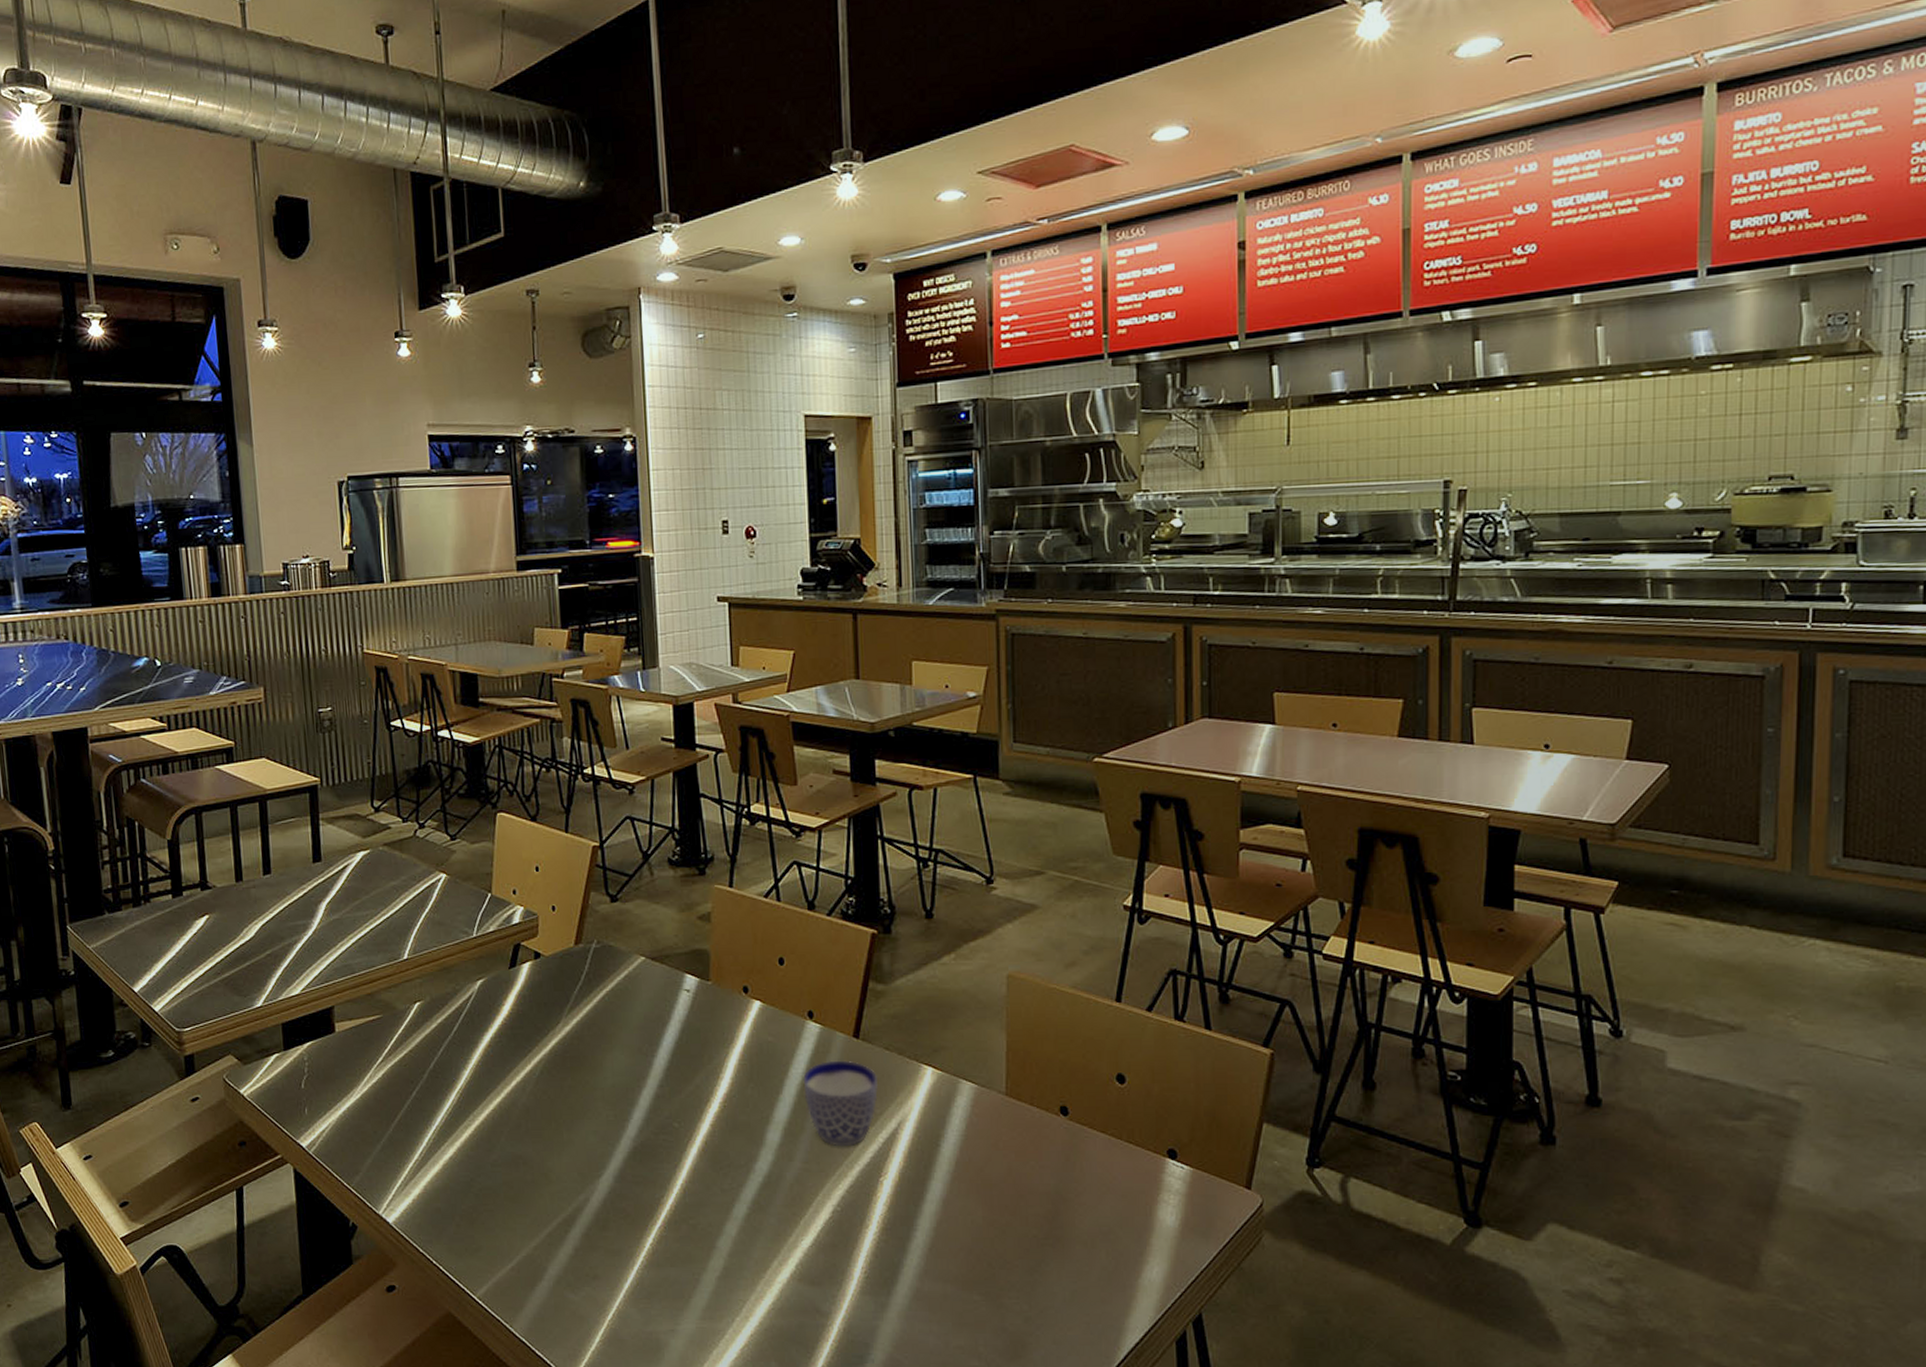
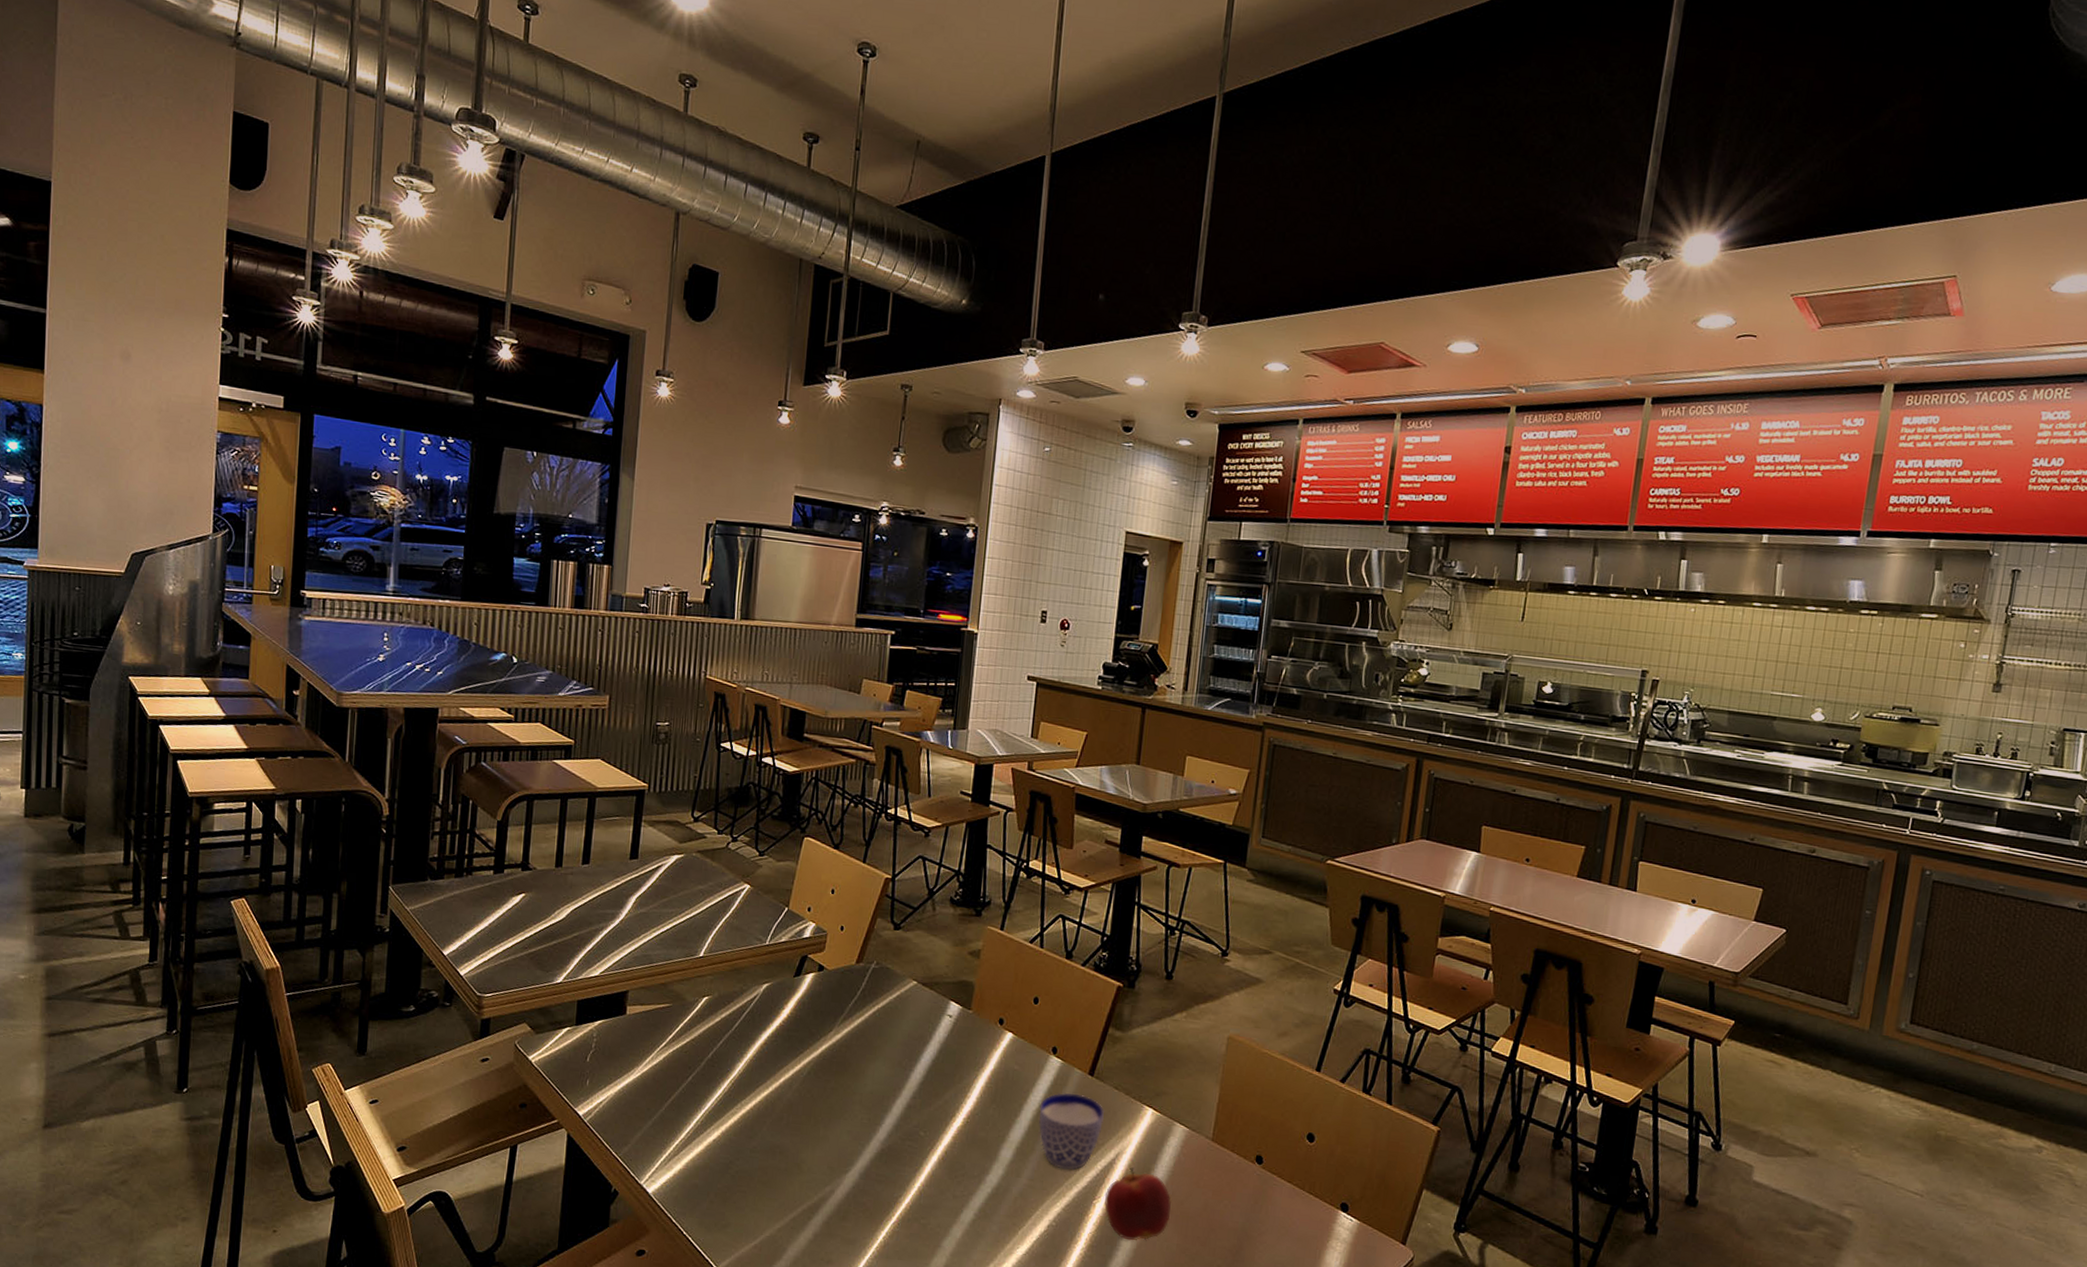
apple: none [891,1136,971,1218] -> present [1104,1167,1171,1241]

